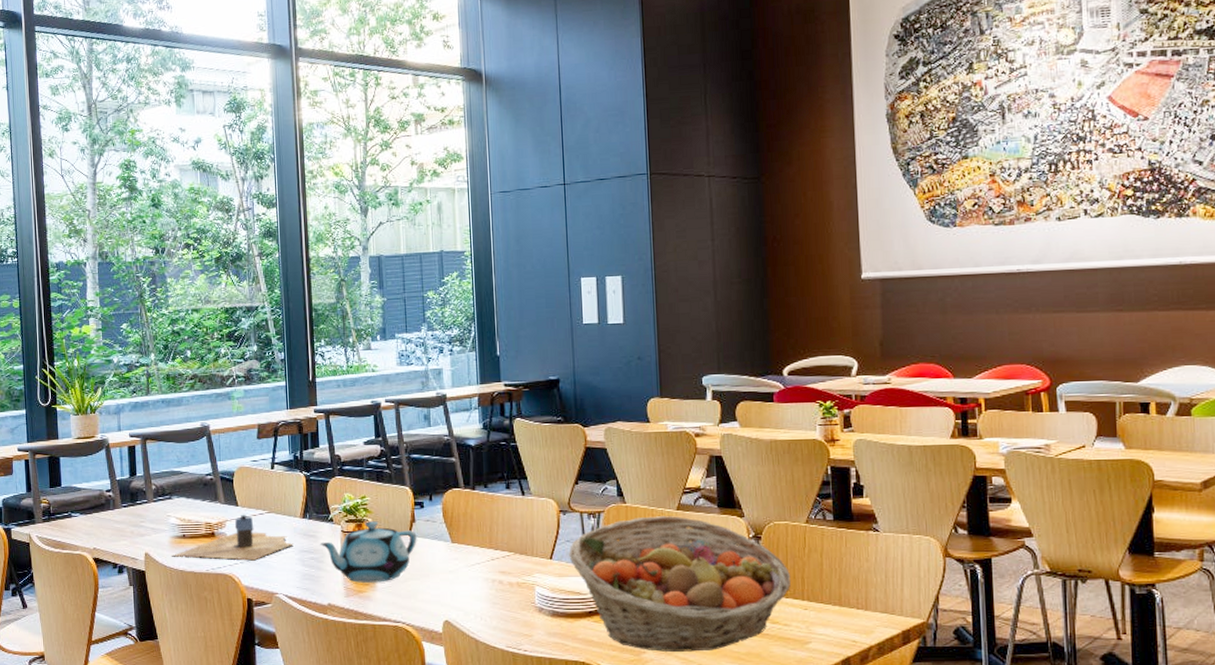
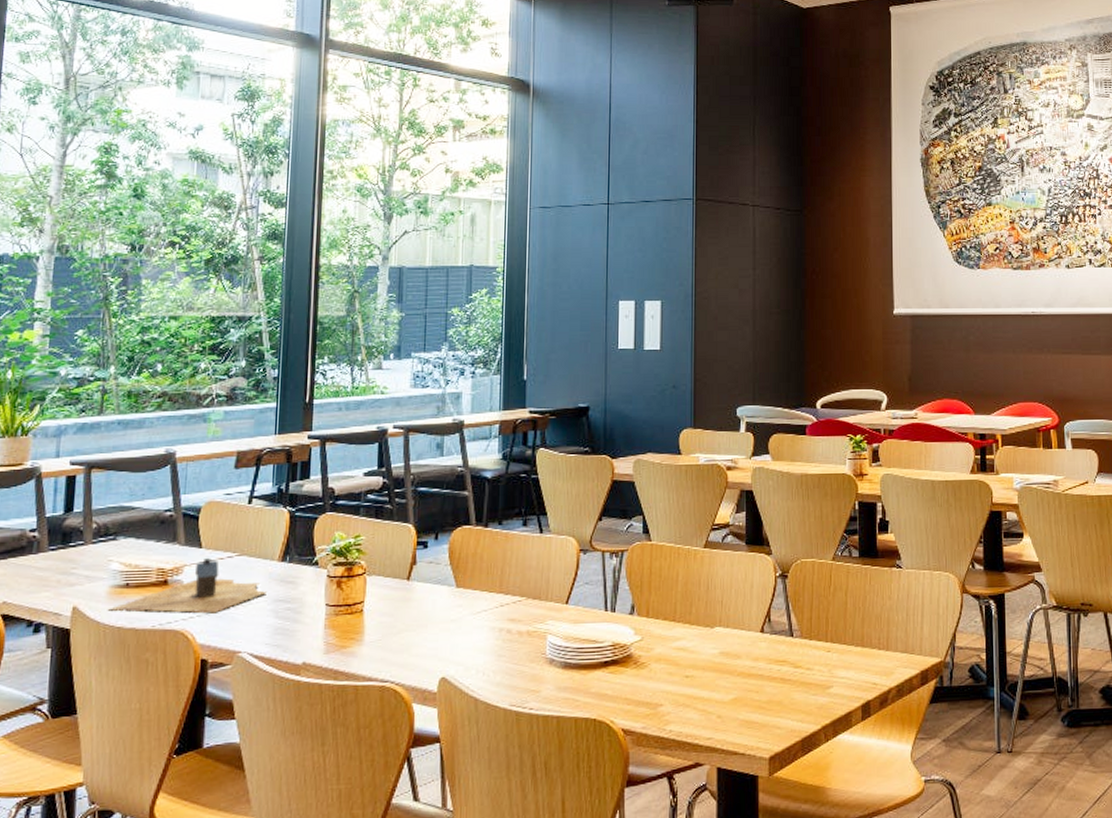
teapot: present [319,521,417,583] -> none [298,564,417,637]
fruit basket: present [569,516,791,652] -> none [587,554,815,704]

